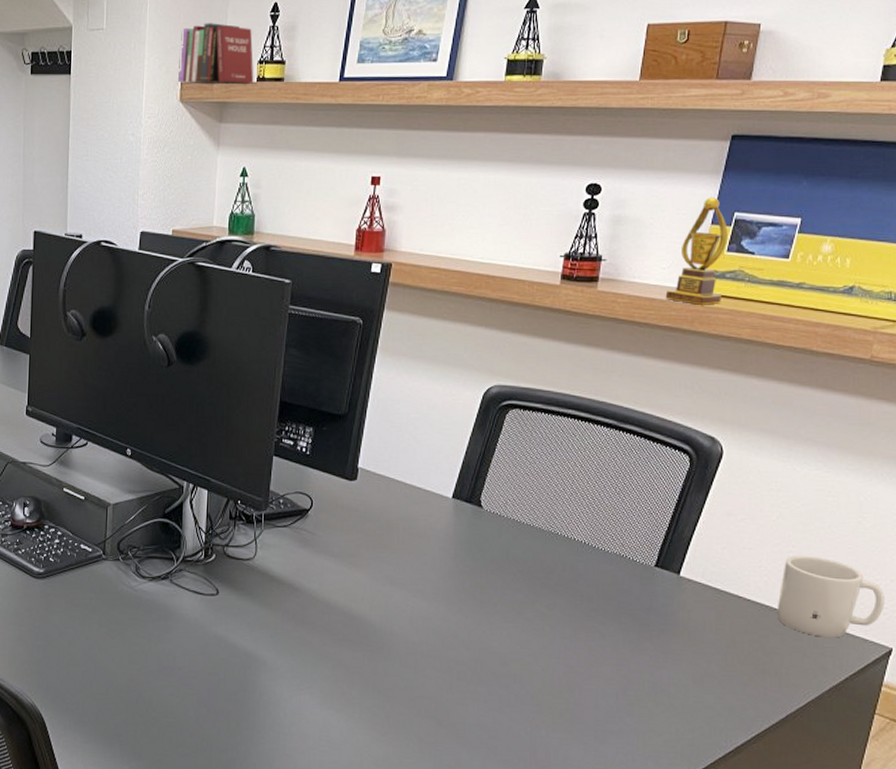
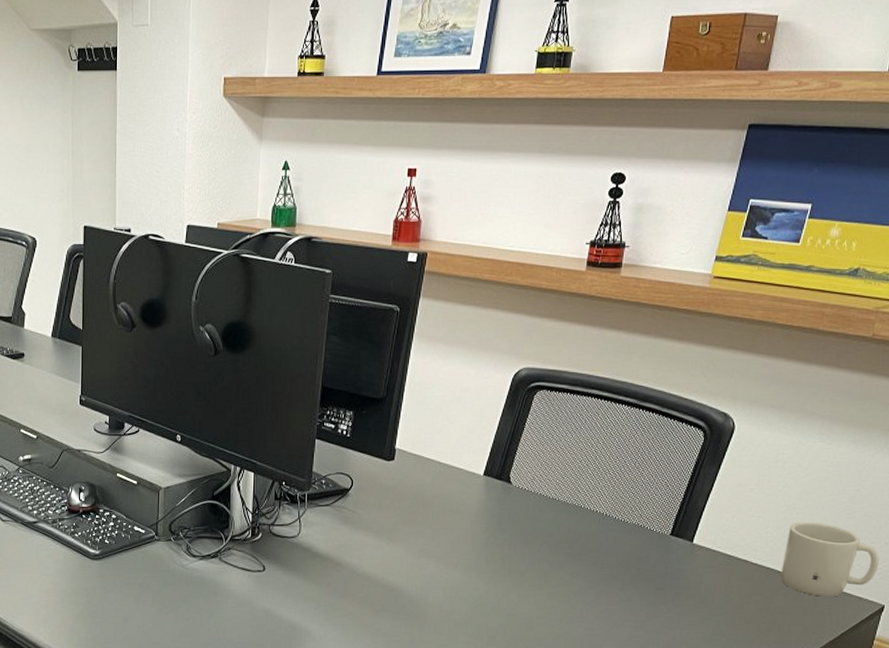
books: present [178,23,254,85] -> none [222,18,295,80]
award: present [665,197,728,305] -> none [684,185,743,288]

